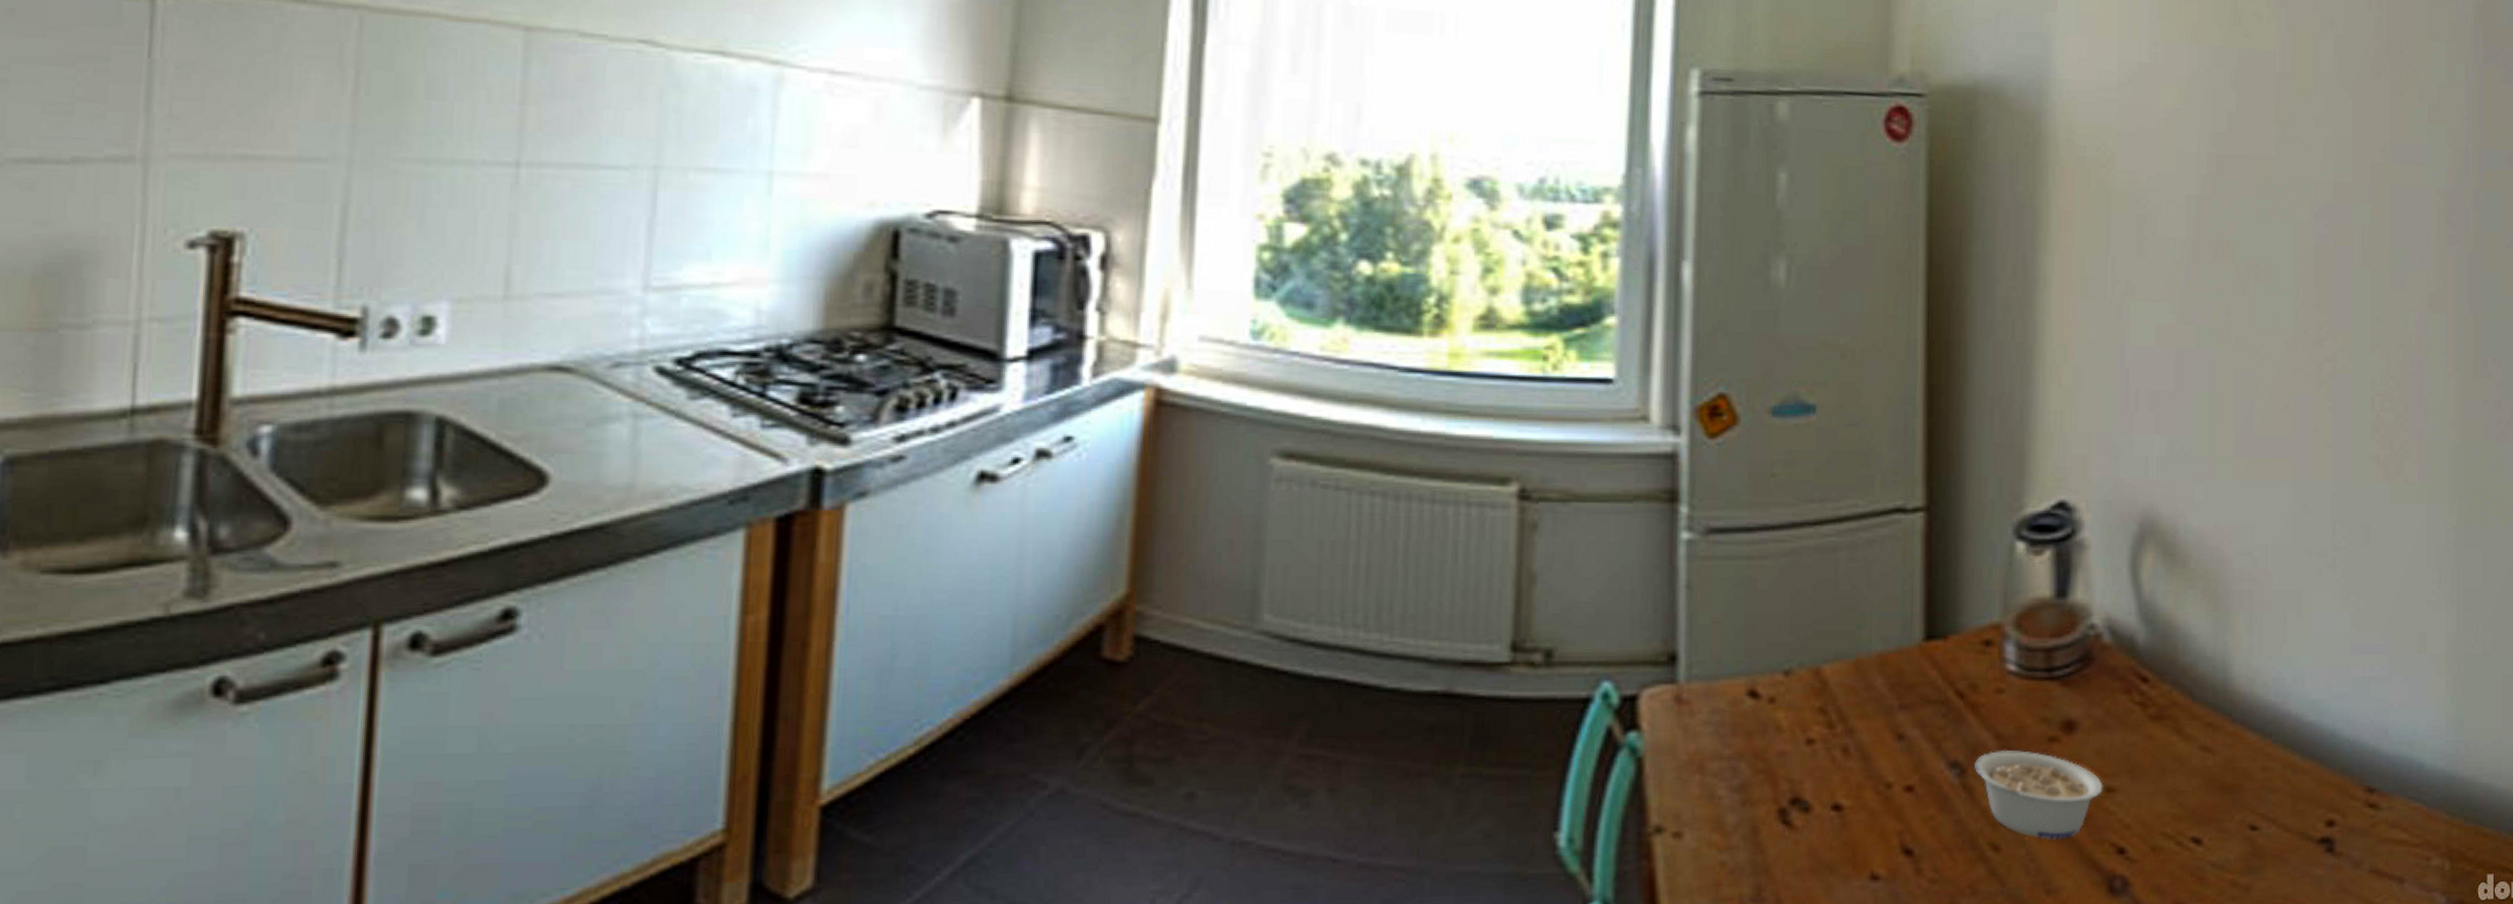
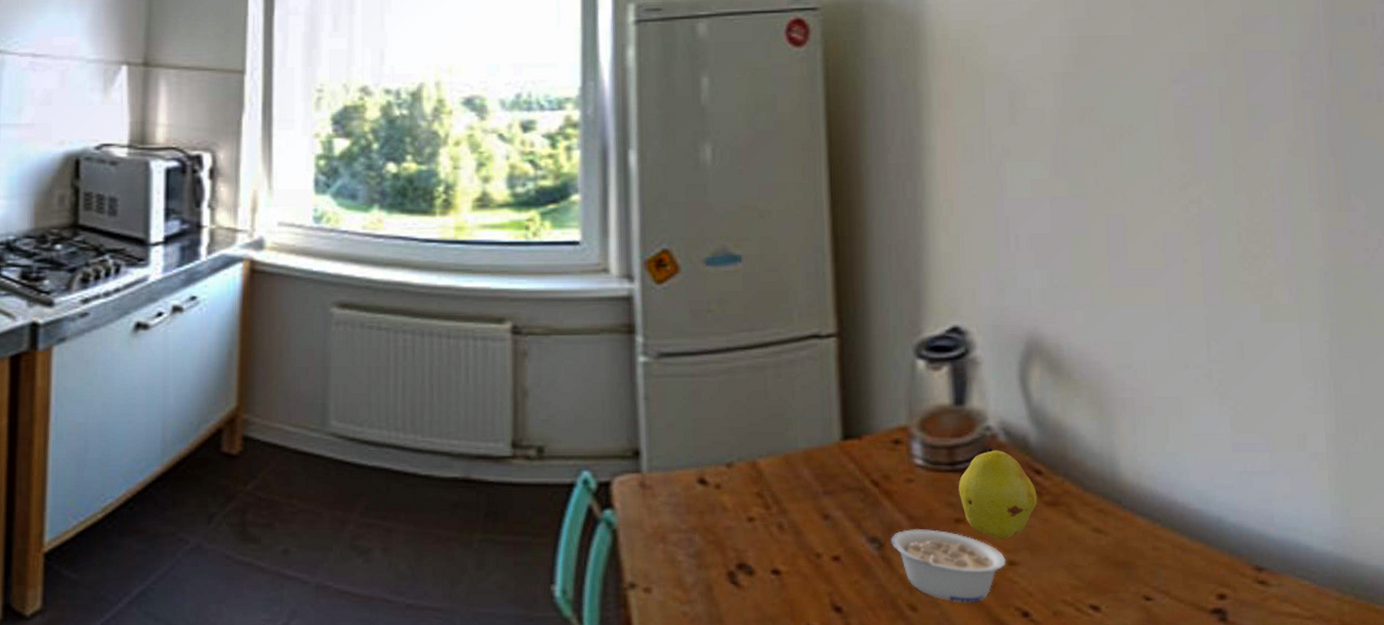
fruit: none [2055,649,2141,762] -> present [958,447,1037,540]

